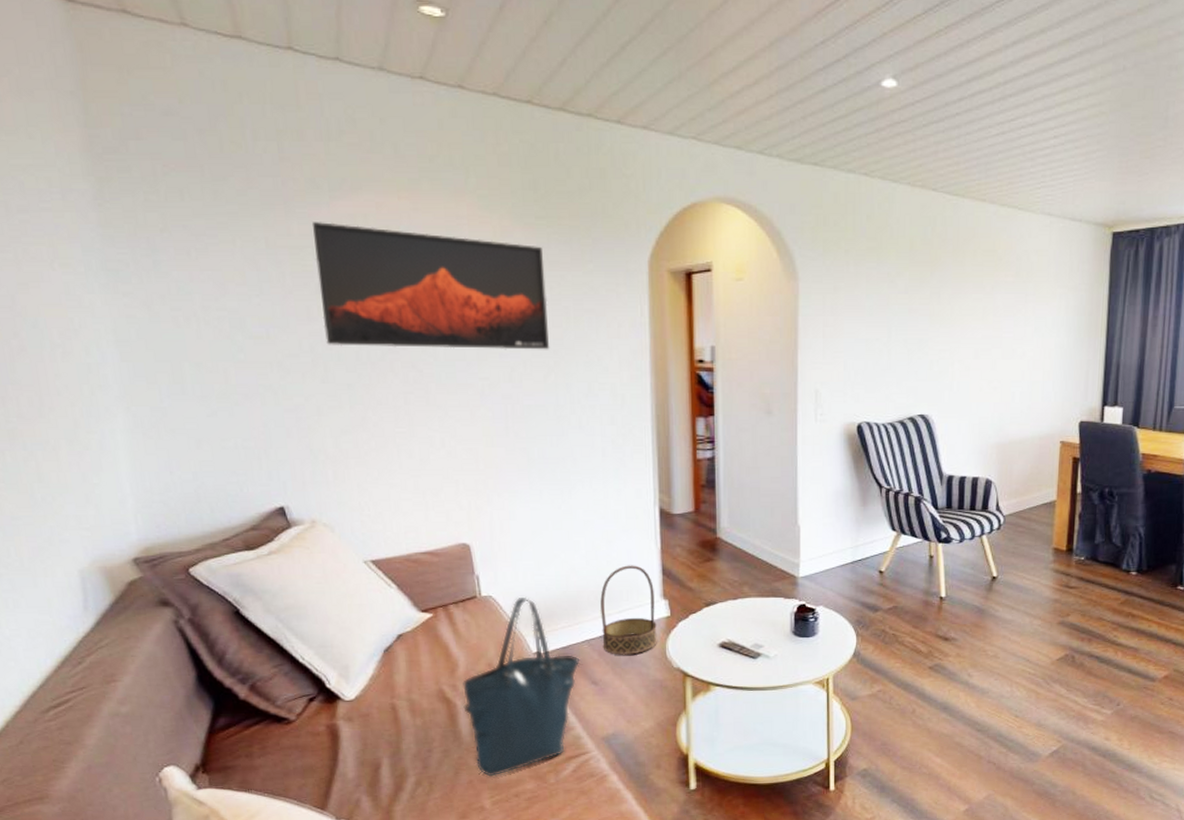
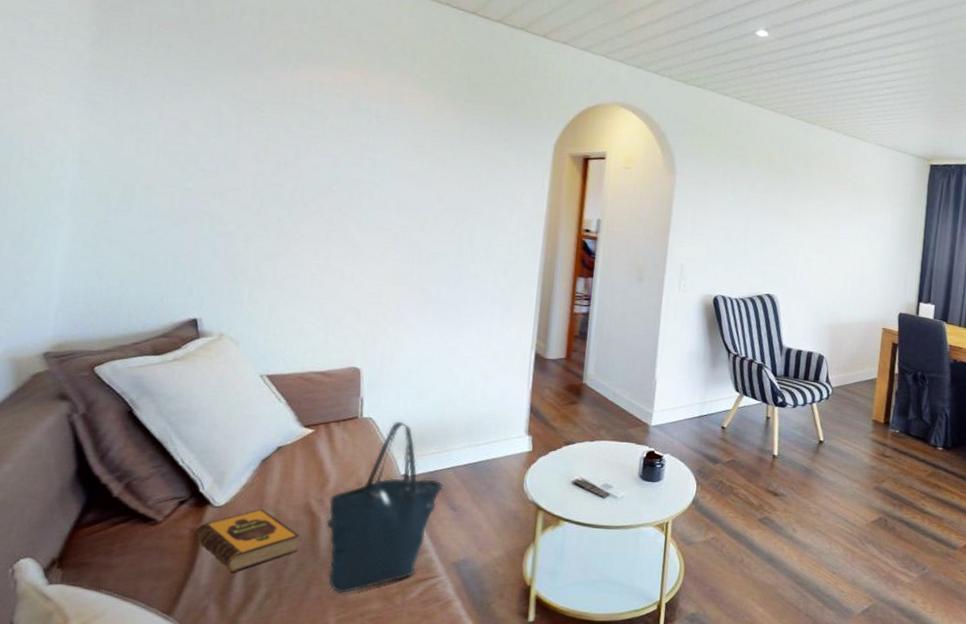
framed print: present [311,222,550,350] -> none [267,83,468,208]
hardback book: none [329,699,439,764] -> present [193,508,299,572]
basket: present [600,565,657,655] -> none [466,401,521,485]

